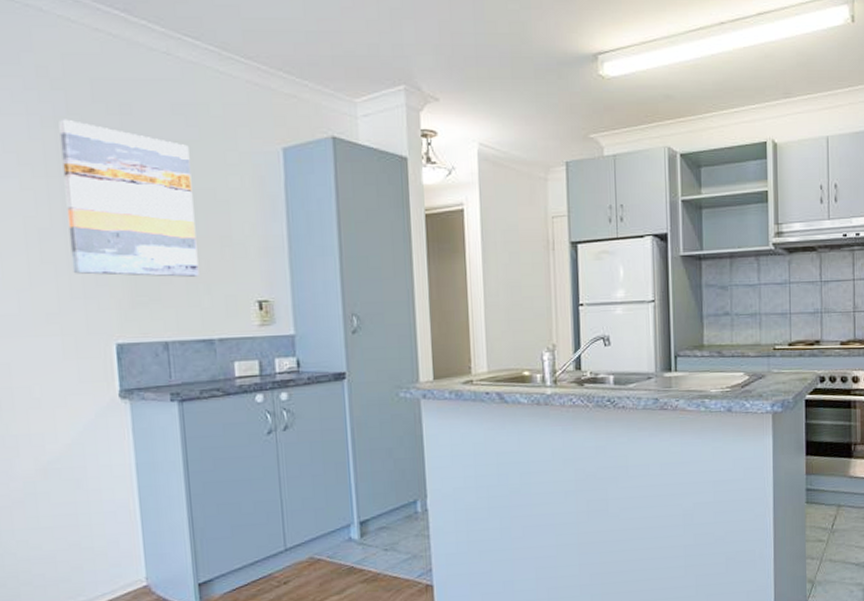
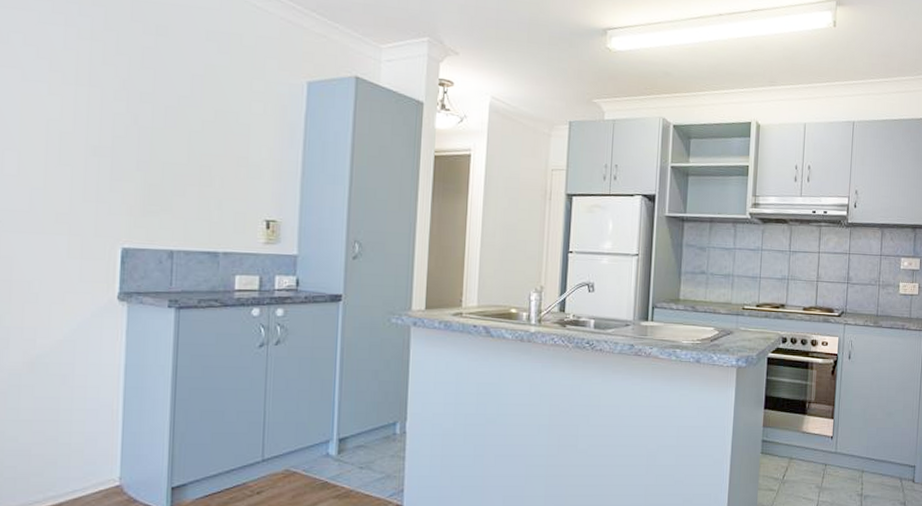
wall art: present [58,119,199,277] -> none [89,33,218,192]

